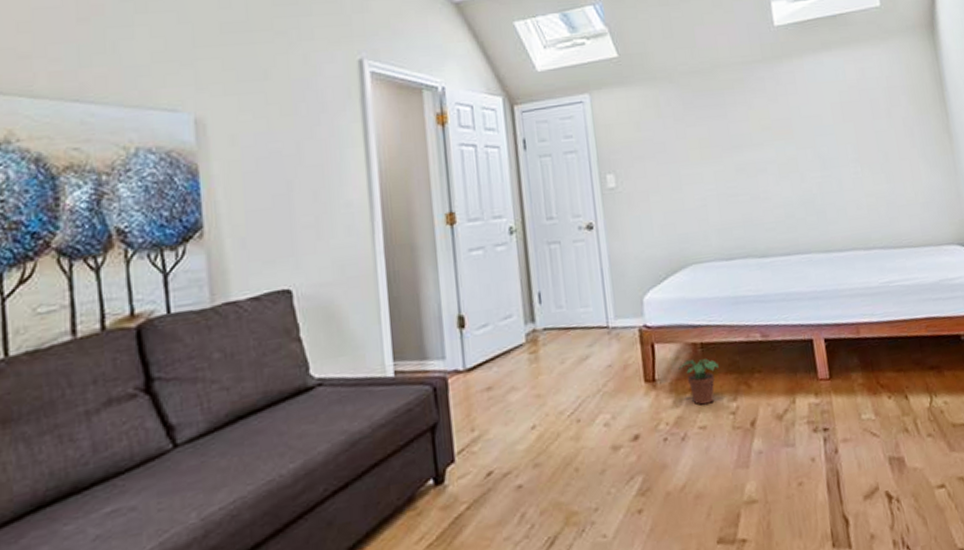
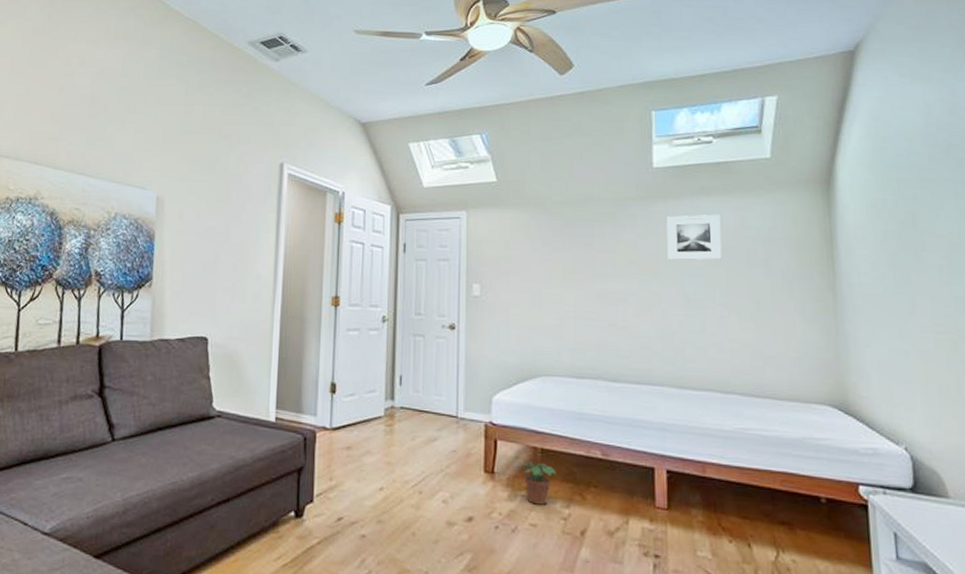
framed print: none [793,68,849,122] -> present [666,214,722,261]

